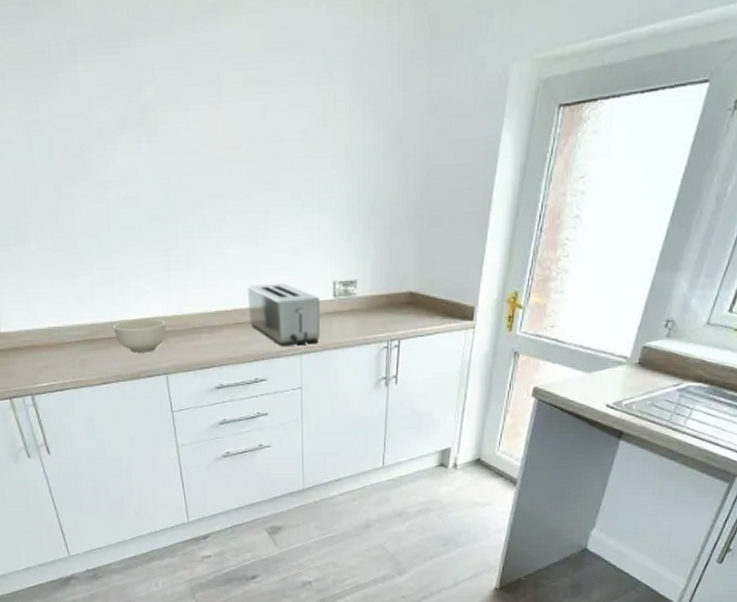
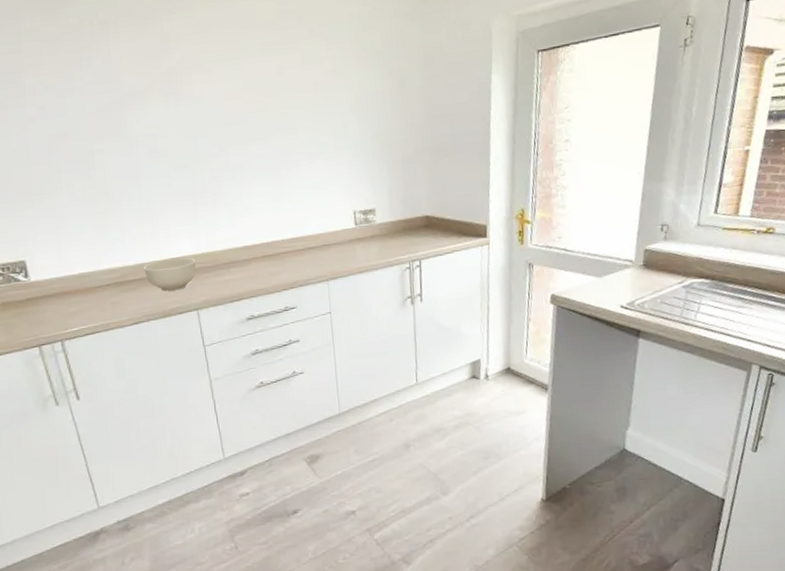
toaster: present [247,283,320,346] -> none [272,216,345,274]

